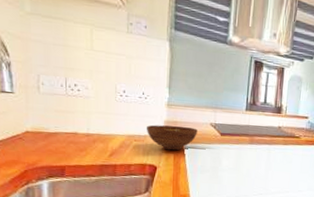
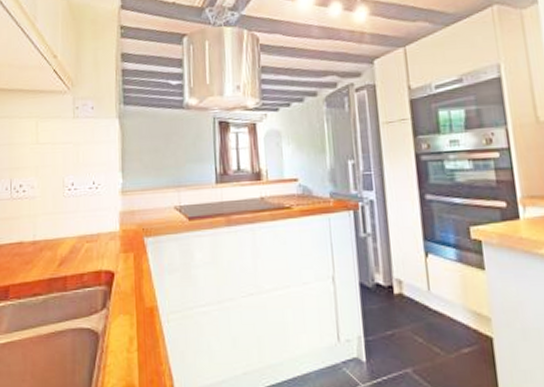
bowl: present [146,124,197,151] -> none [98,215,160,249]

